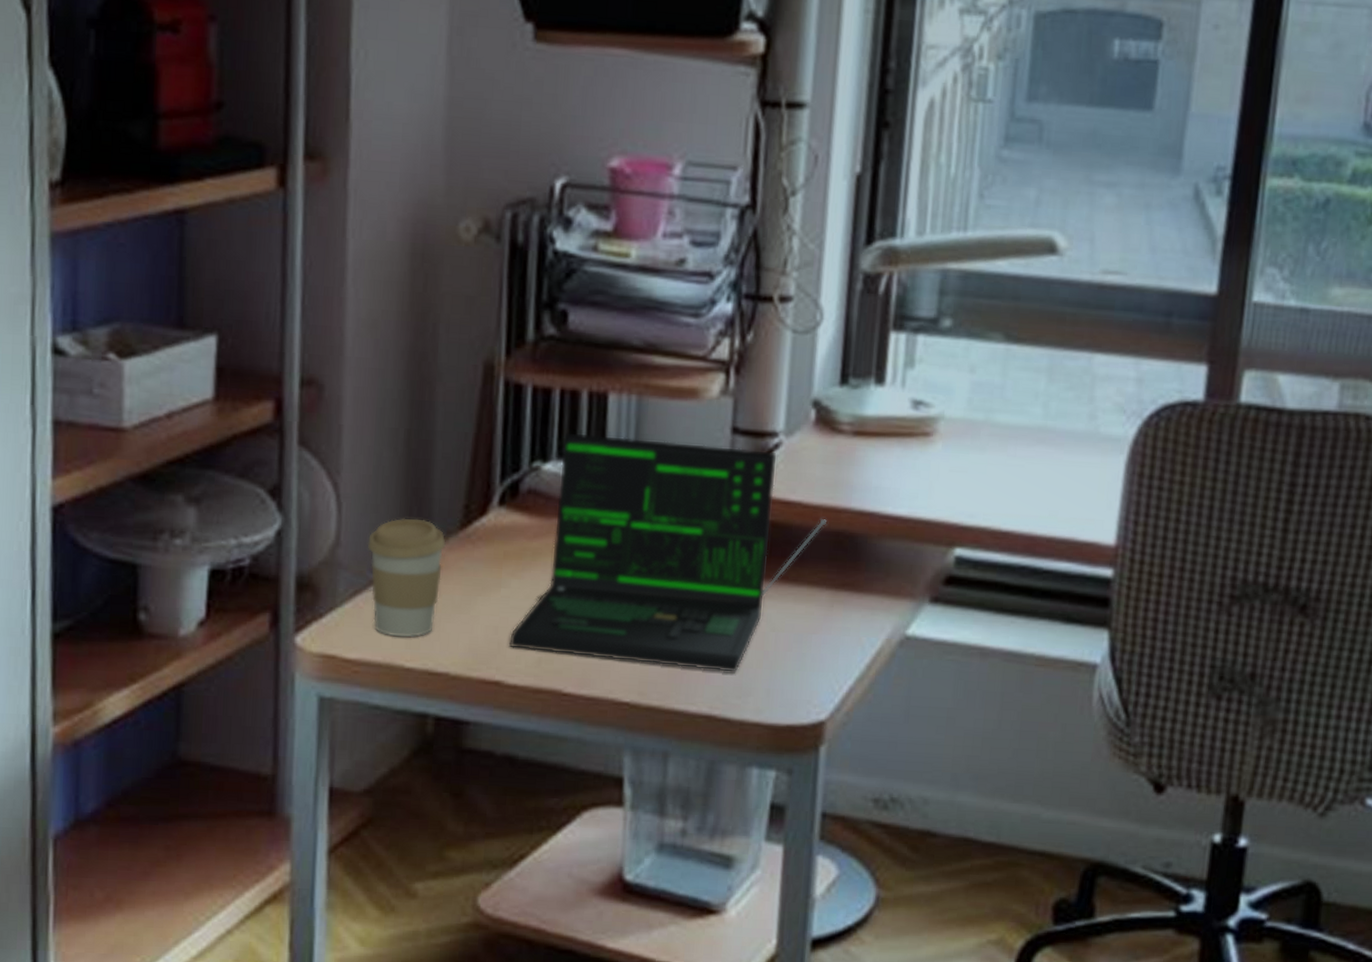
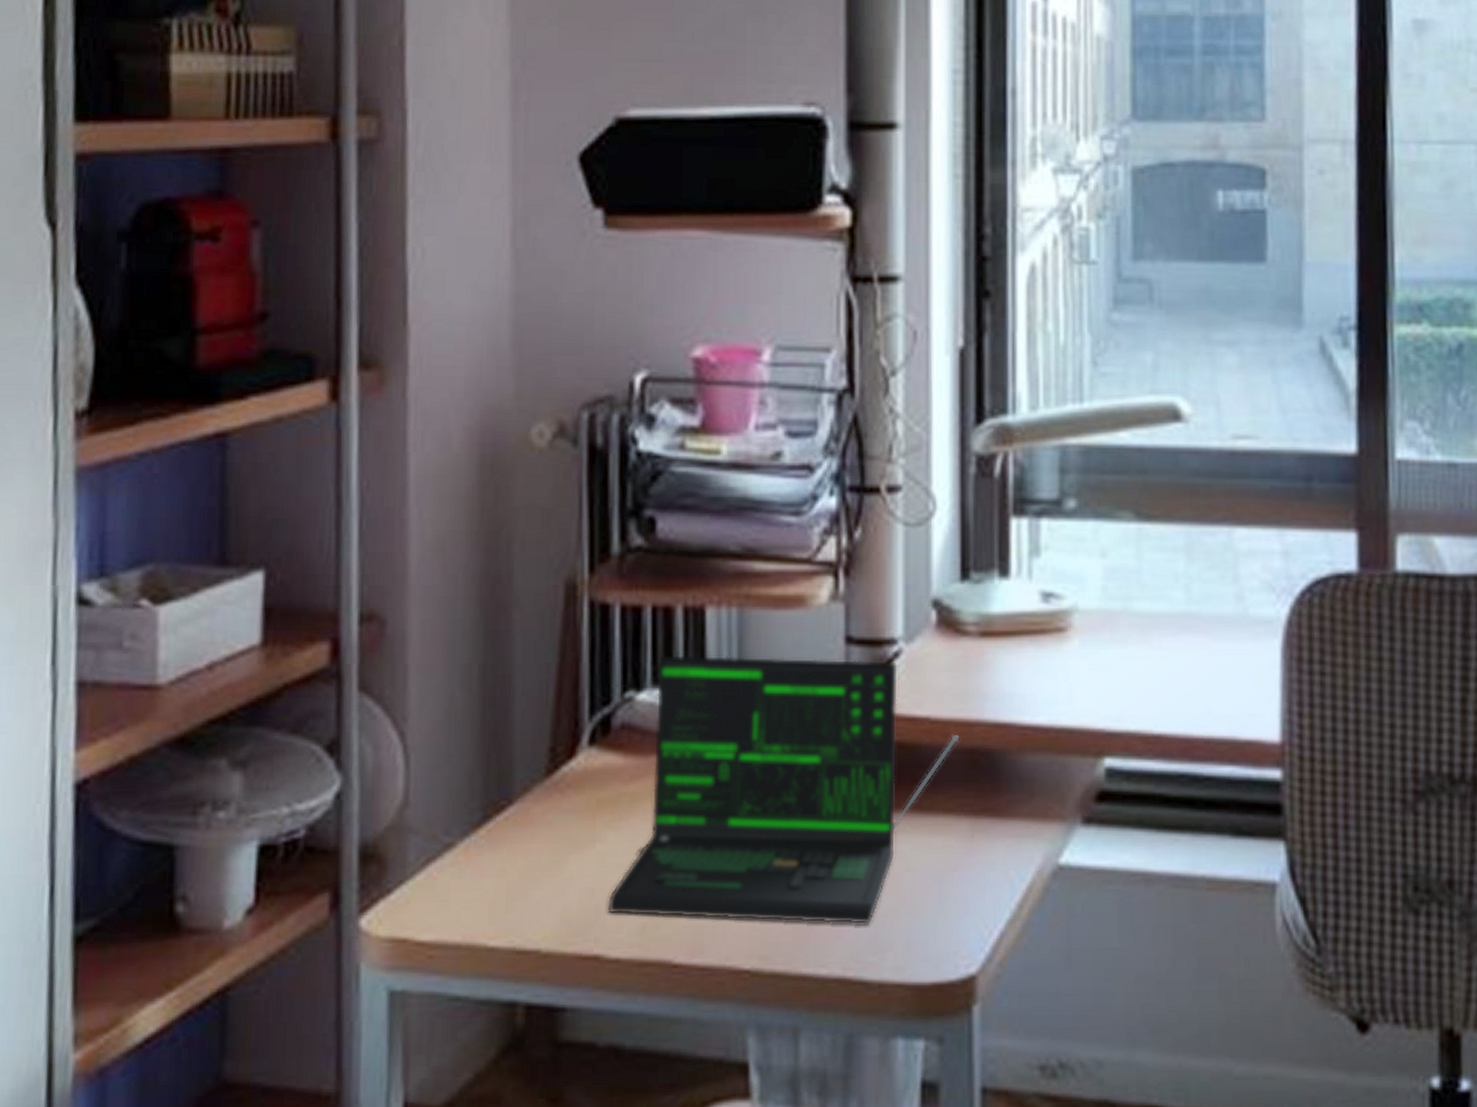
coffee cup: present [367,518,446,638] -> none [440,767,531,910]

